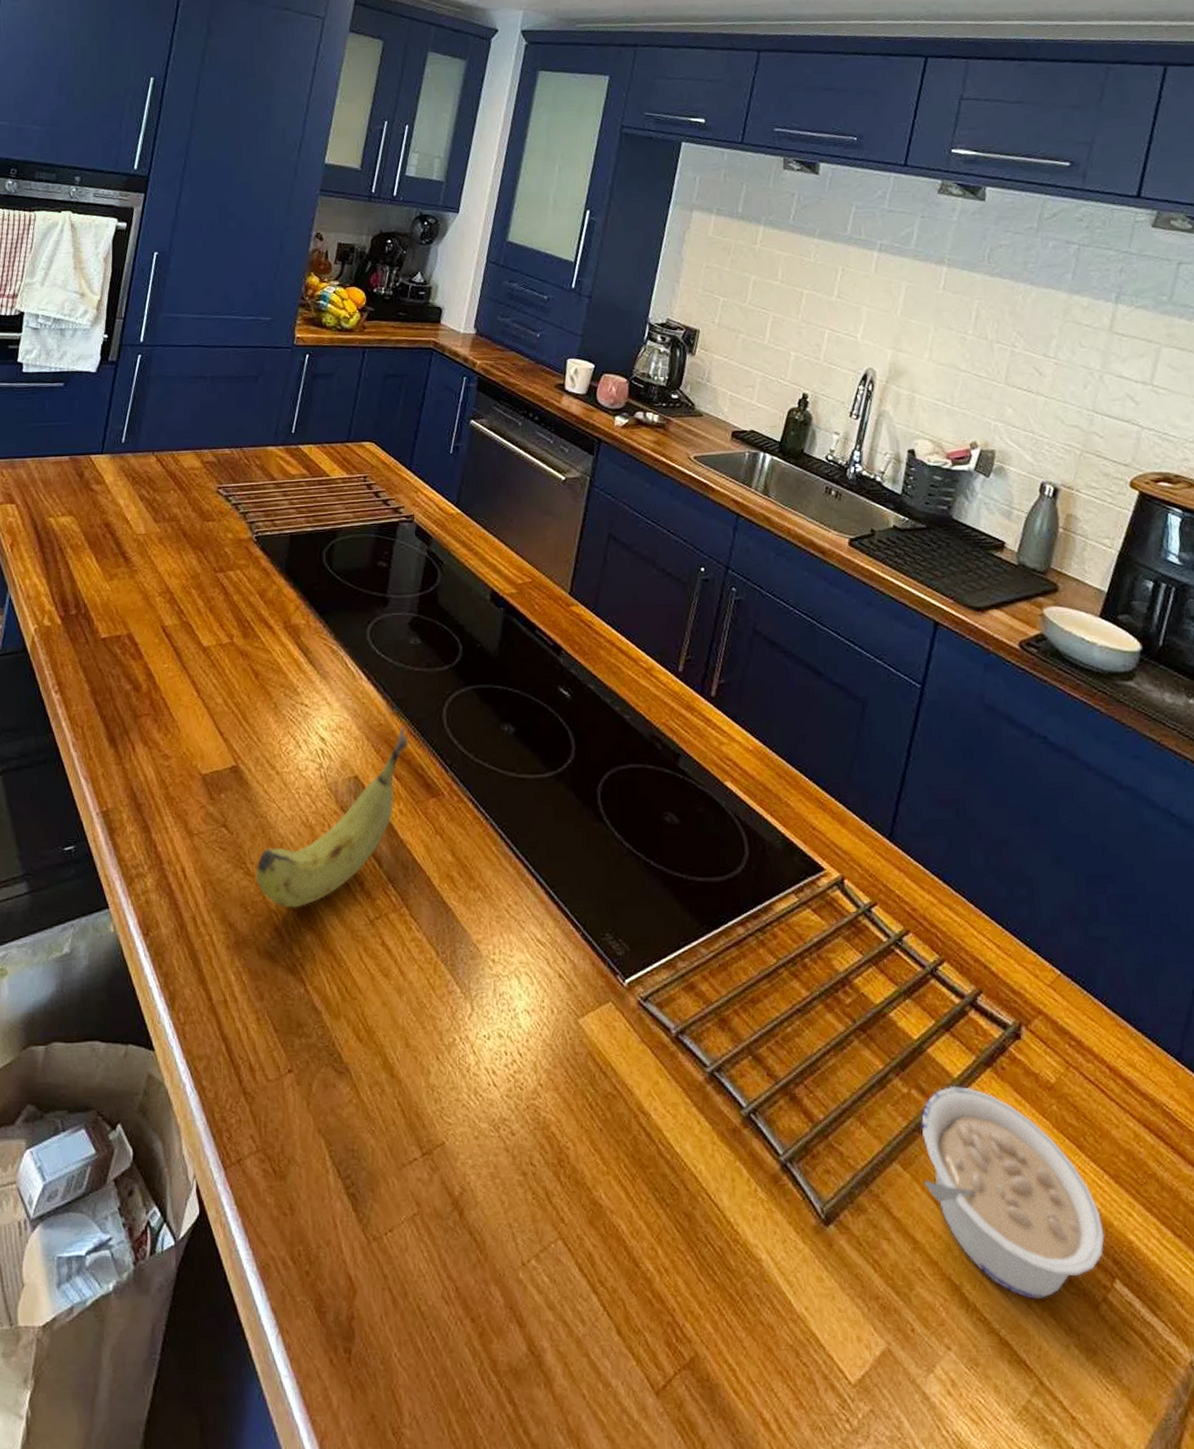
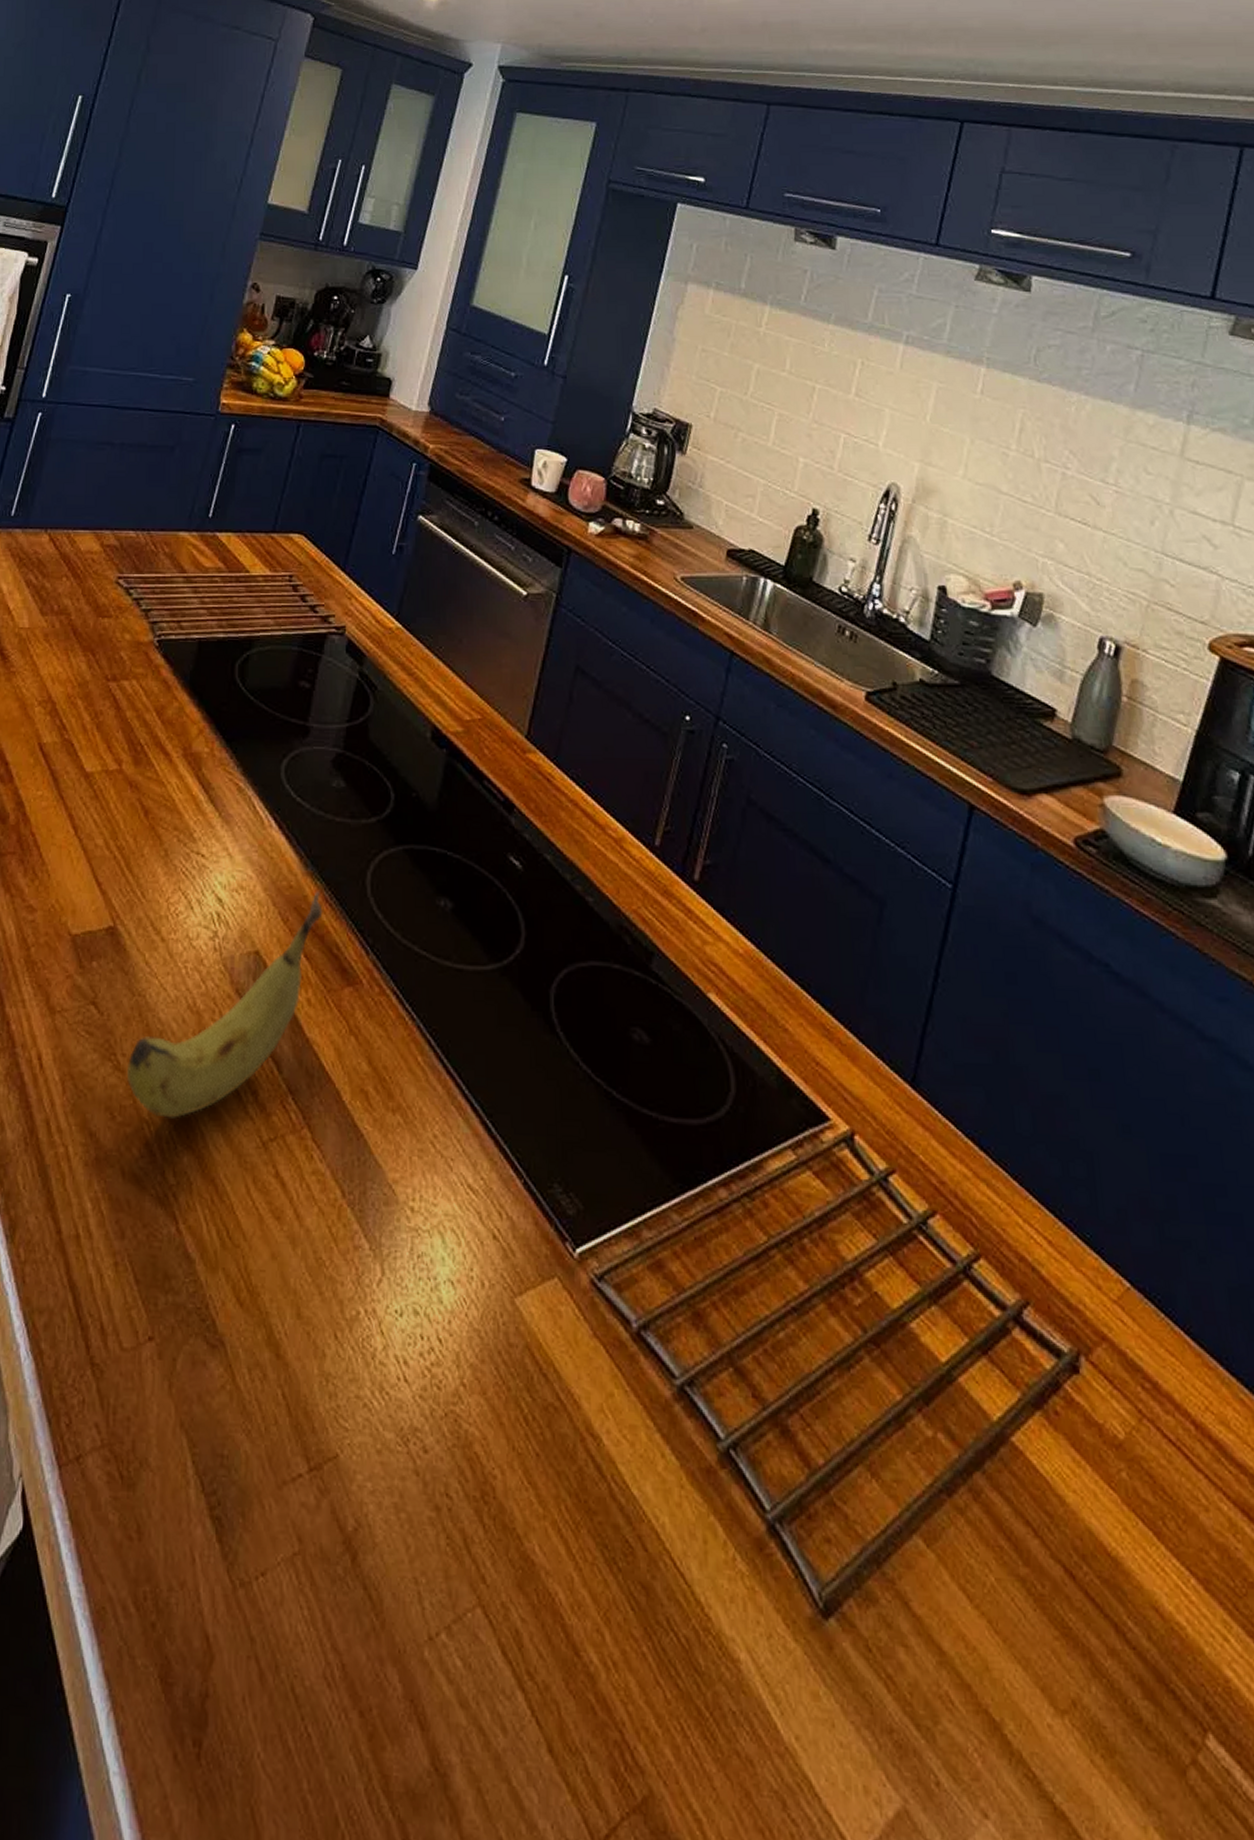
legume: present [921,1086,1105,1298] -> none [950,1432,1193,1753]

